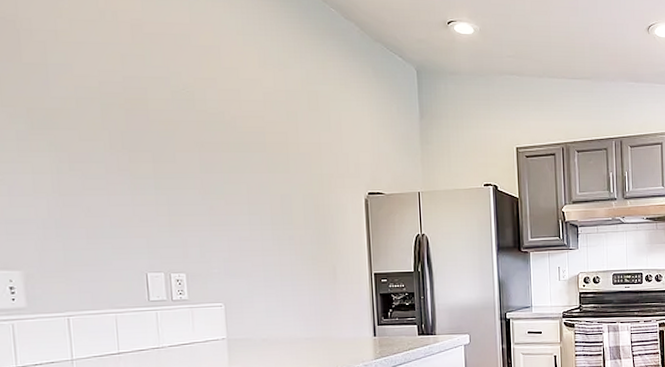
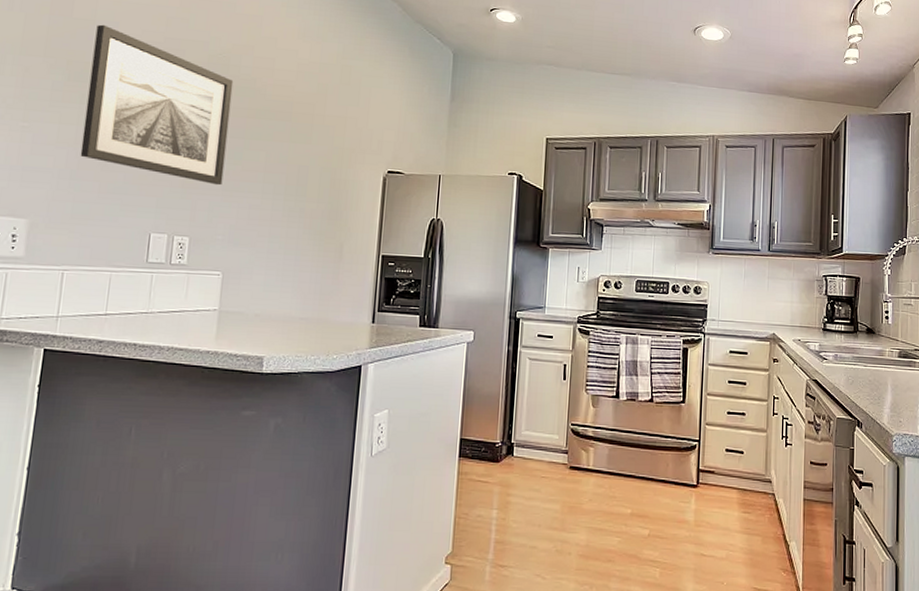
wall art: none [50,67,209,221] -> present [80,24,234,186]

